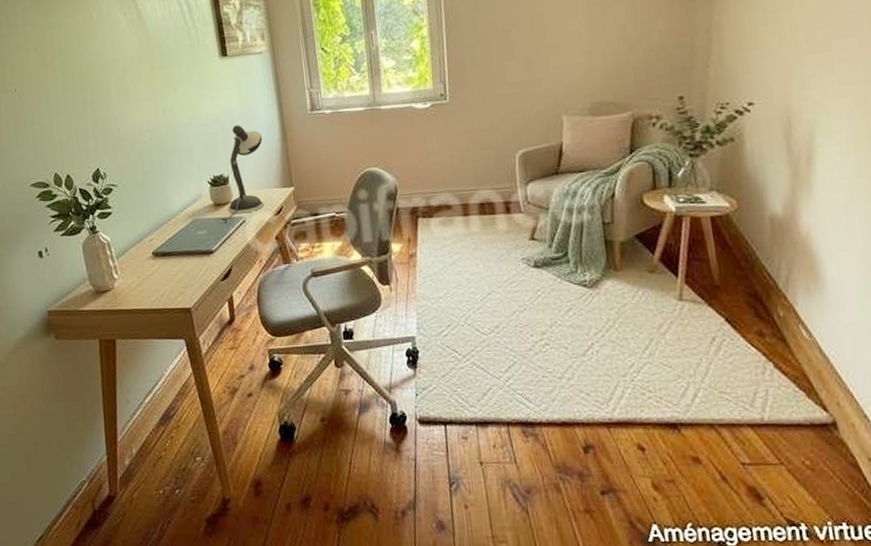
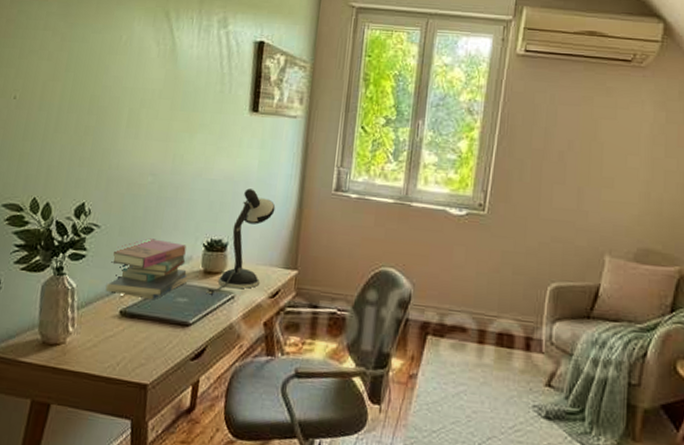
books: none [134,185,203,240] -> present [105,238,189,300]

